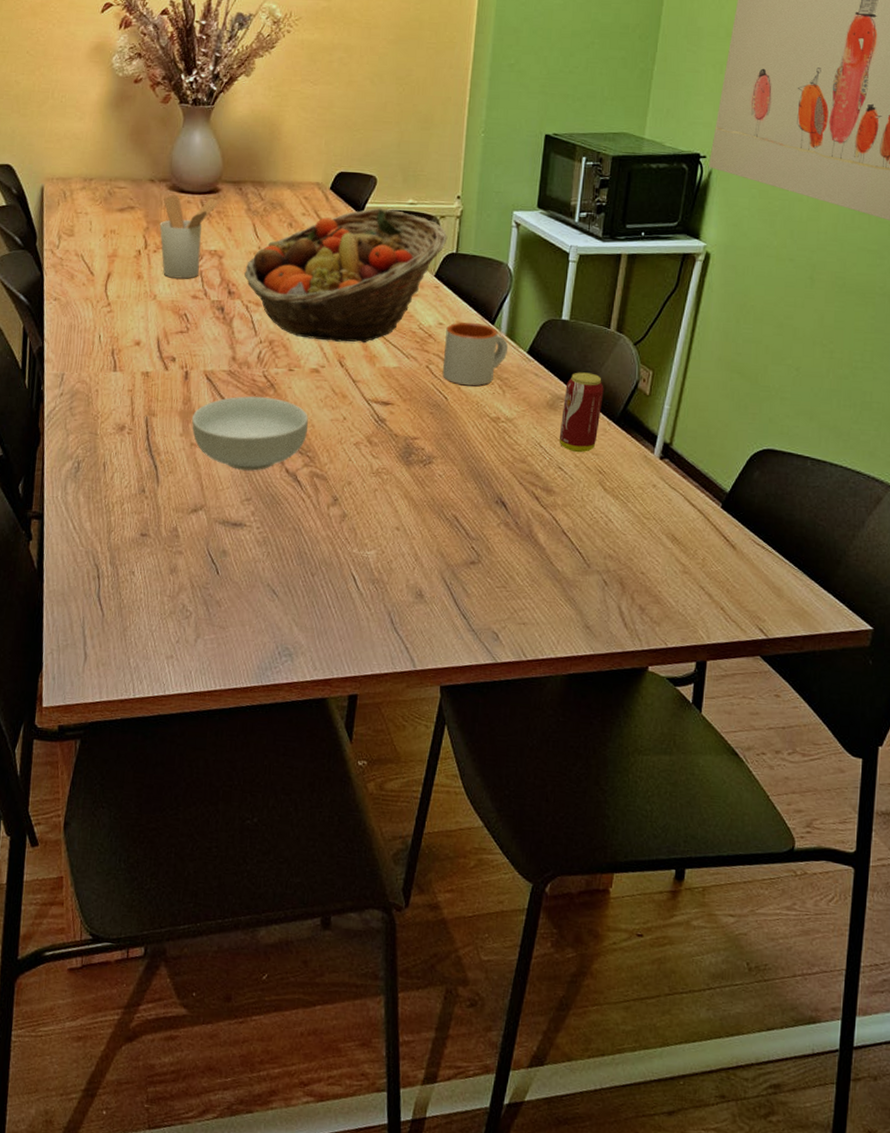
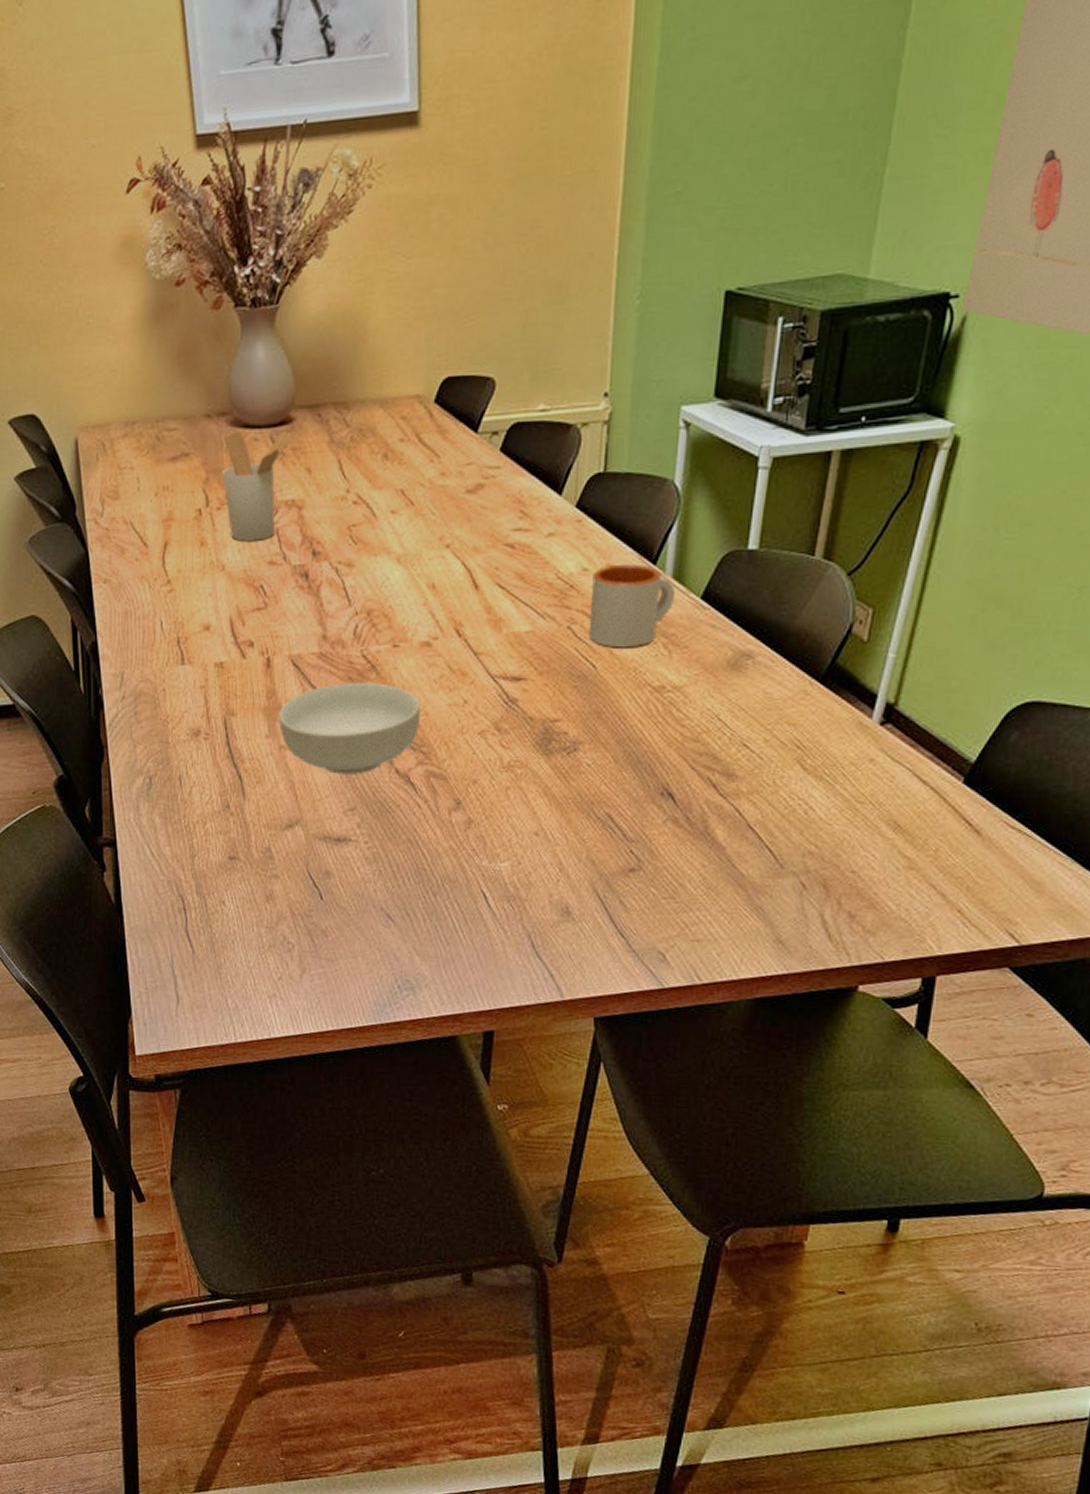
fruit basket: present [244,208,448,342] -> none [331,420,592,605]
beverage can: present [559,372,604,453] -> none [743,618,805,724]

